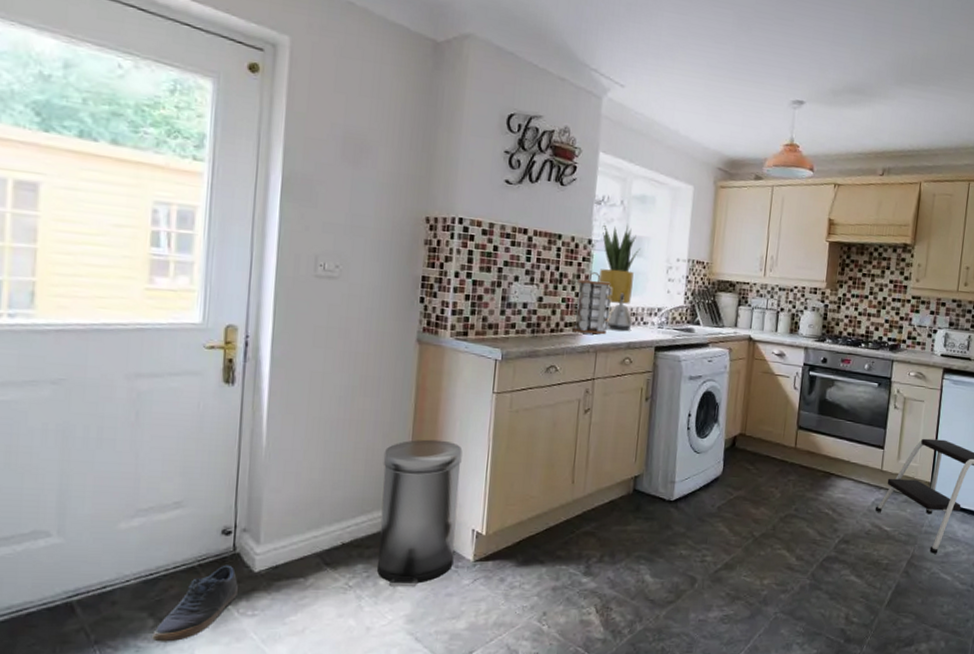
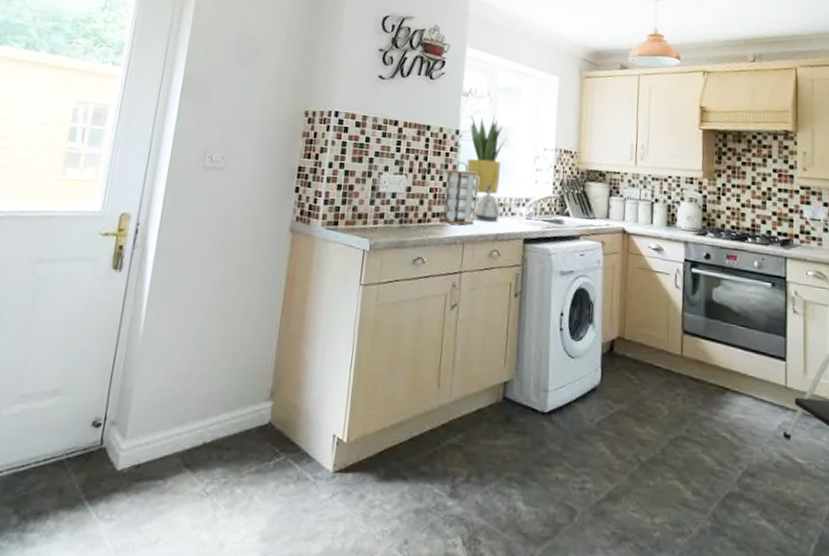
shoe: present [152,565,239,642] -> none [13,460,101,545]
pedal bin: present [377,439,463,587] -> none [235,332,328,499]

